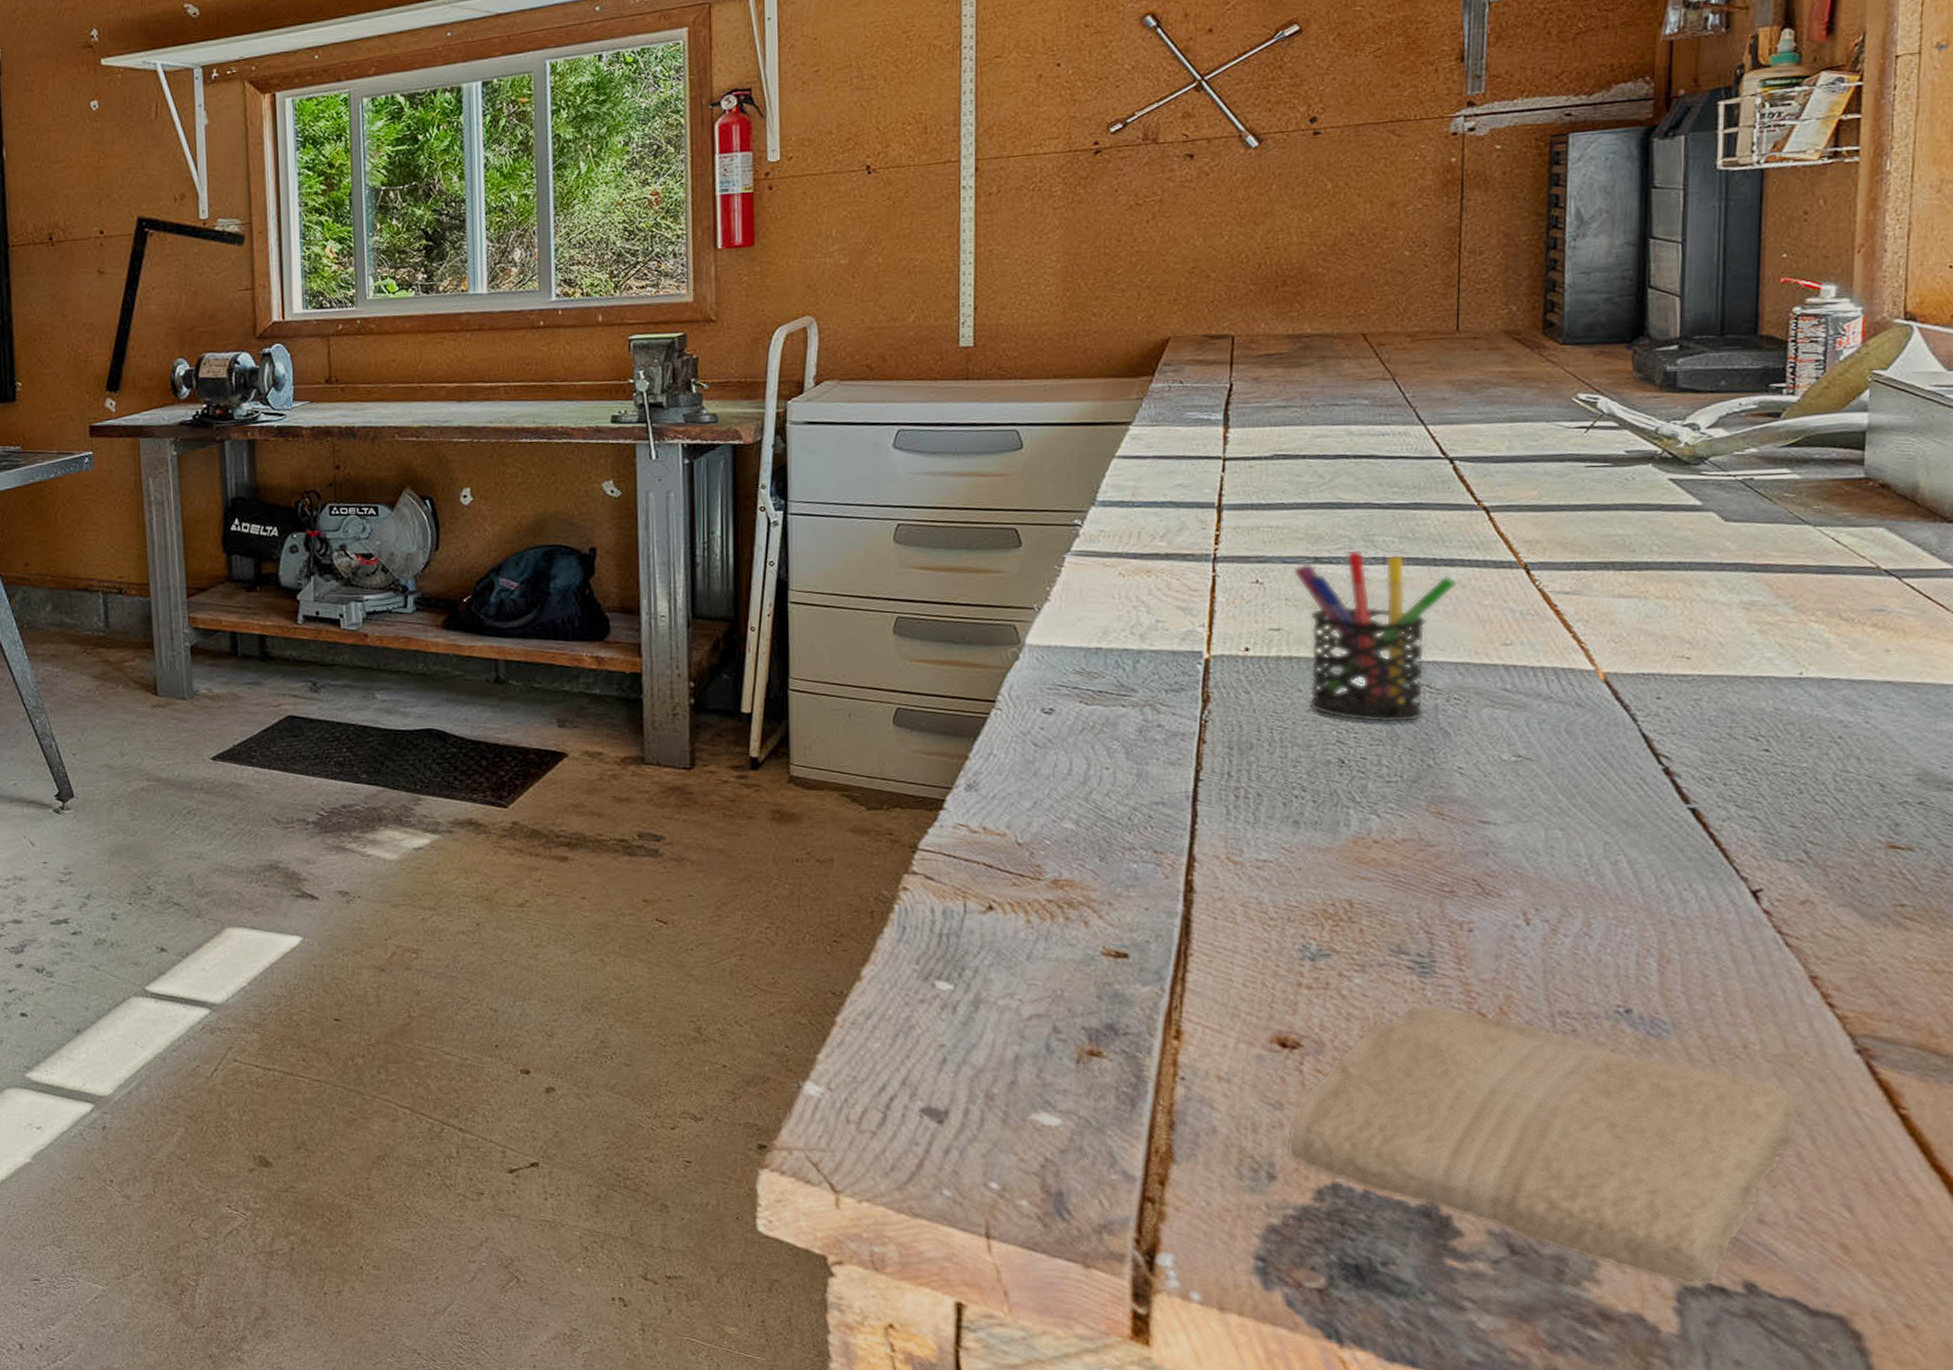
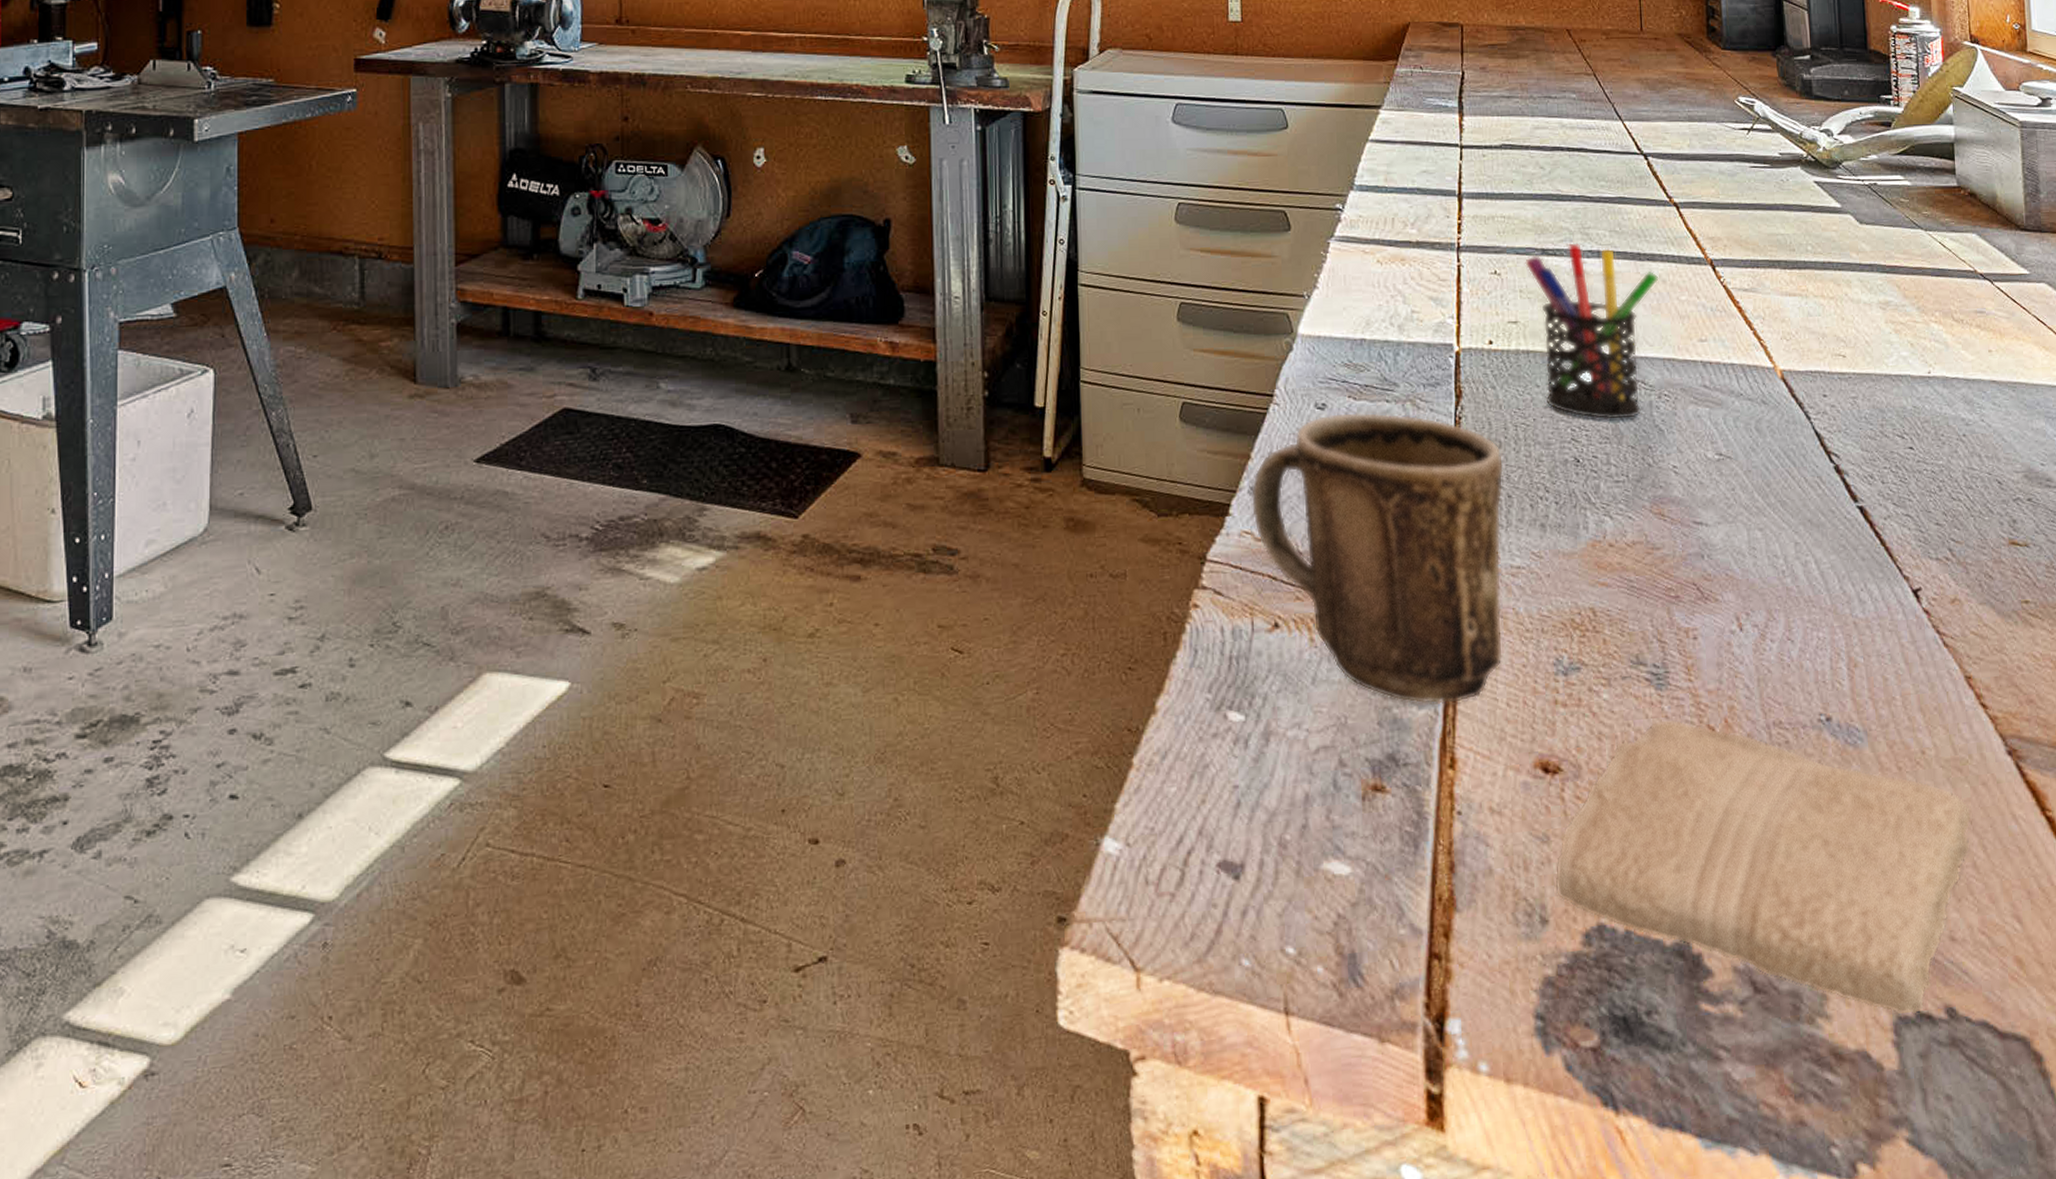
mug: none [967,716,1255,983] -> present [1250,411,1504,705]

